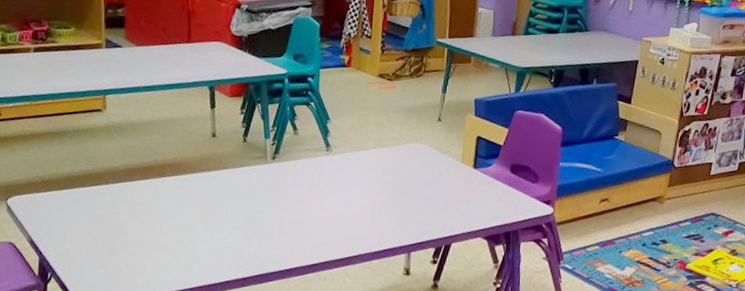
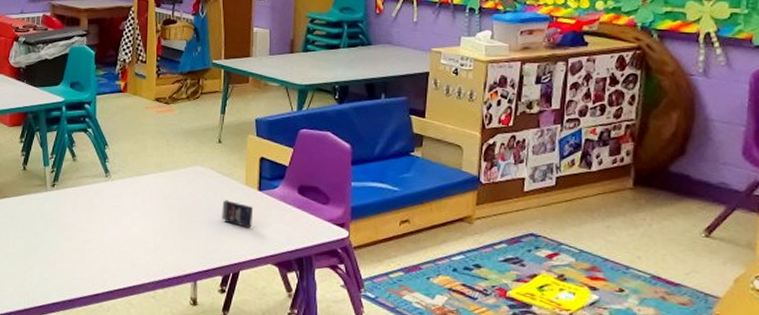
crayon box: none [437,176,467,203] -> present [222,200,252,228]

